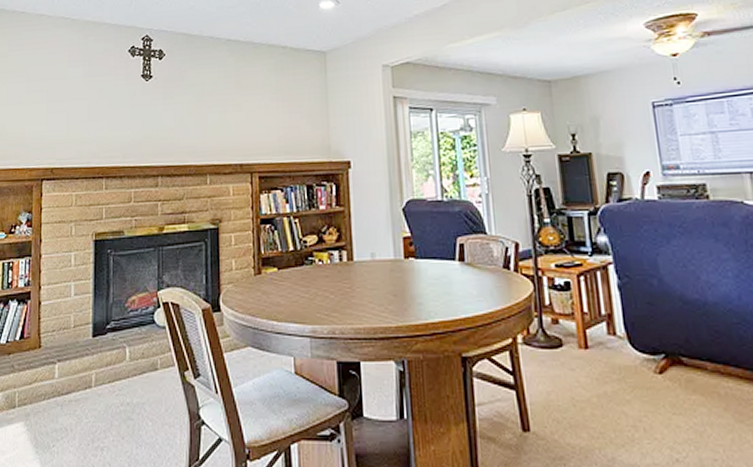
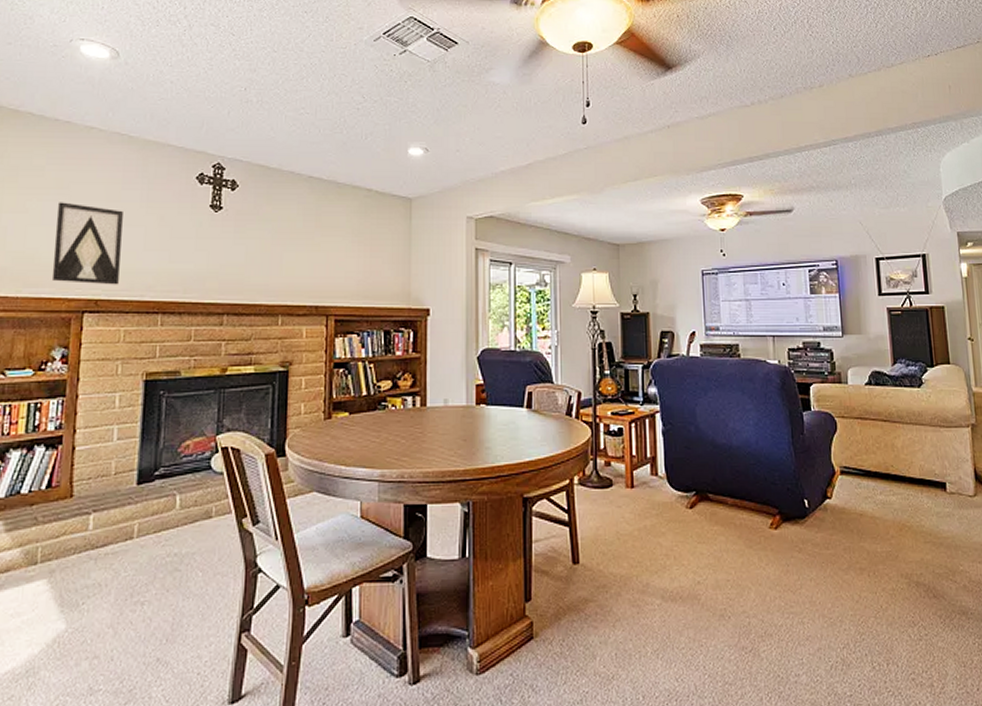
wall art: none [16,83,70,155] -> present [51,202,123,285]

